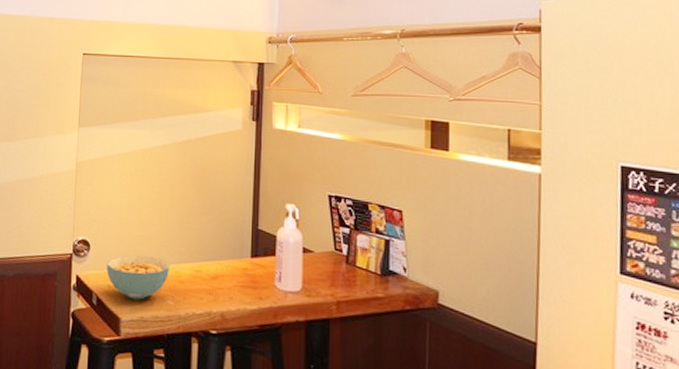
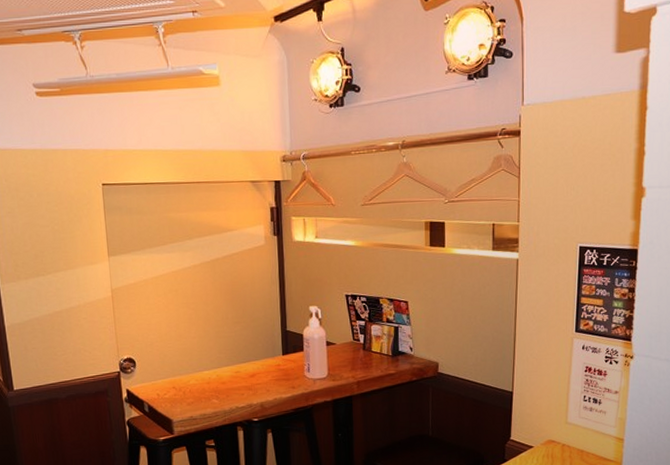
cereal bowl: present [106,255,170,300] -> none [153,365,212,403]

